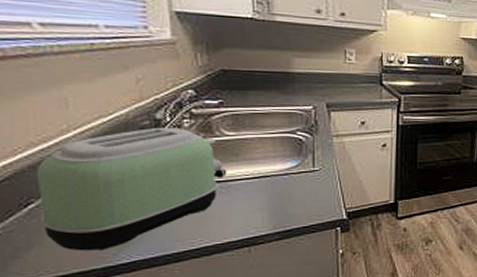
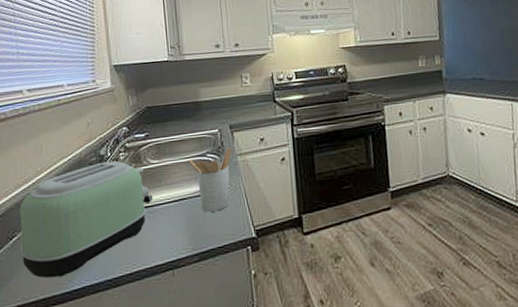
utensil holder: none [275,128,327,192] -> present [189,148,232,212]

